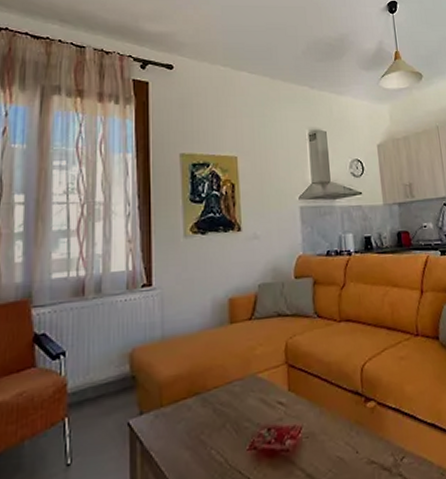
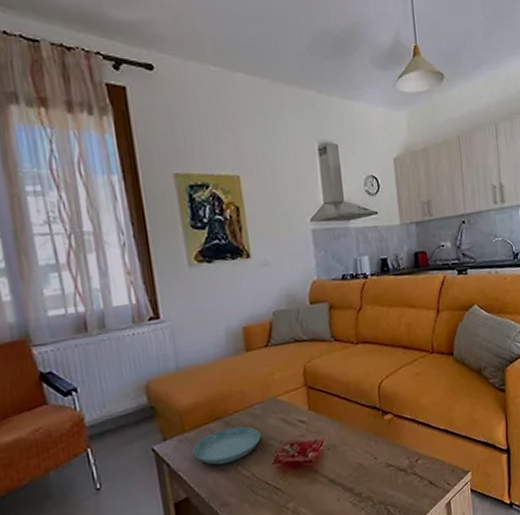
saucer: none [168,404,237,447] -> present [192,426,261,465]

